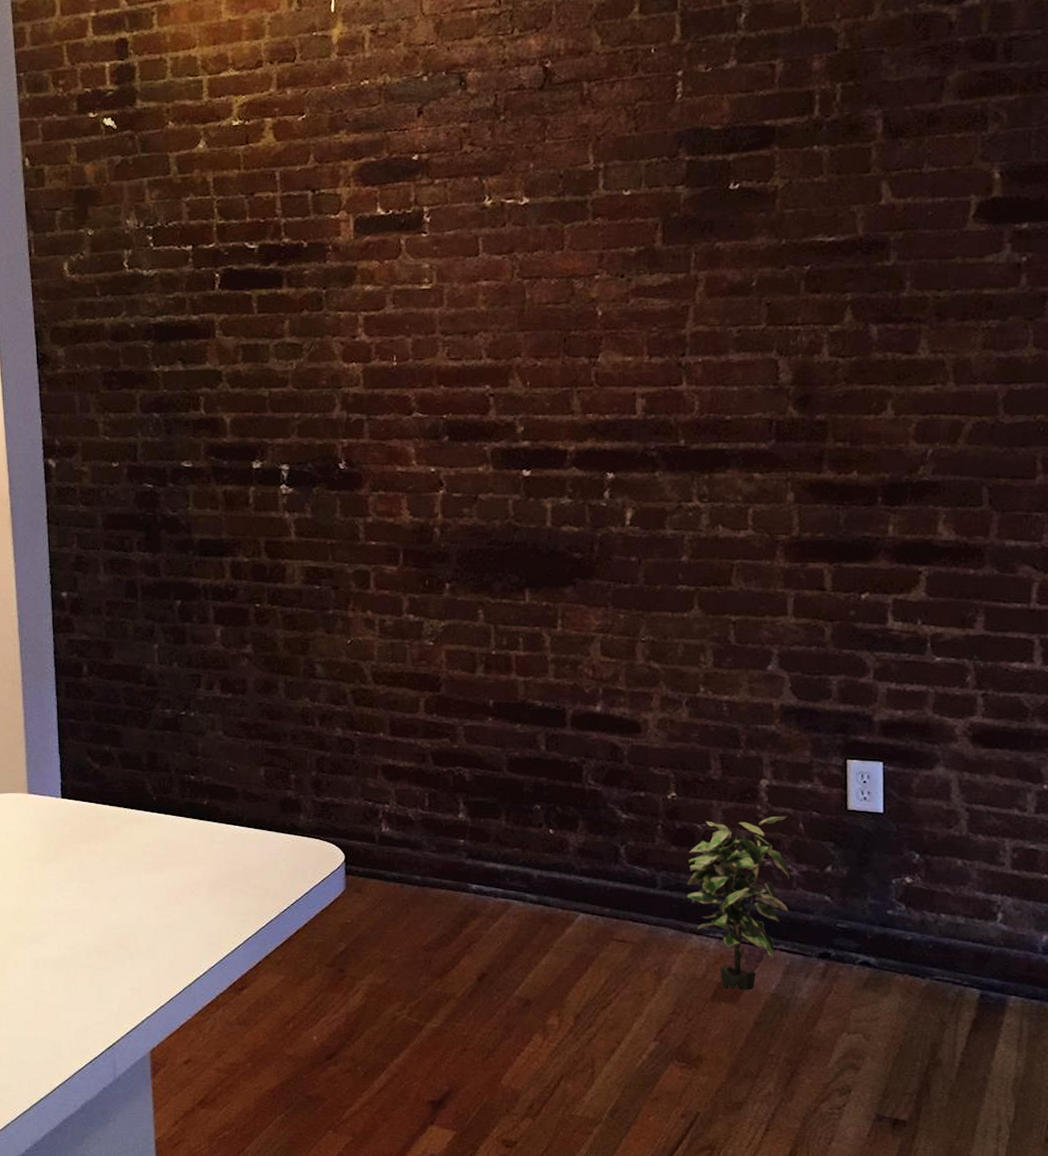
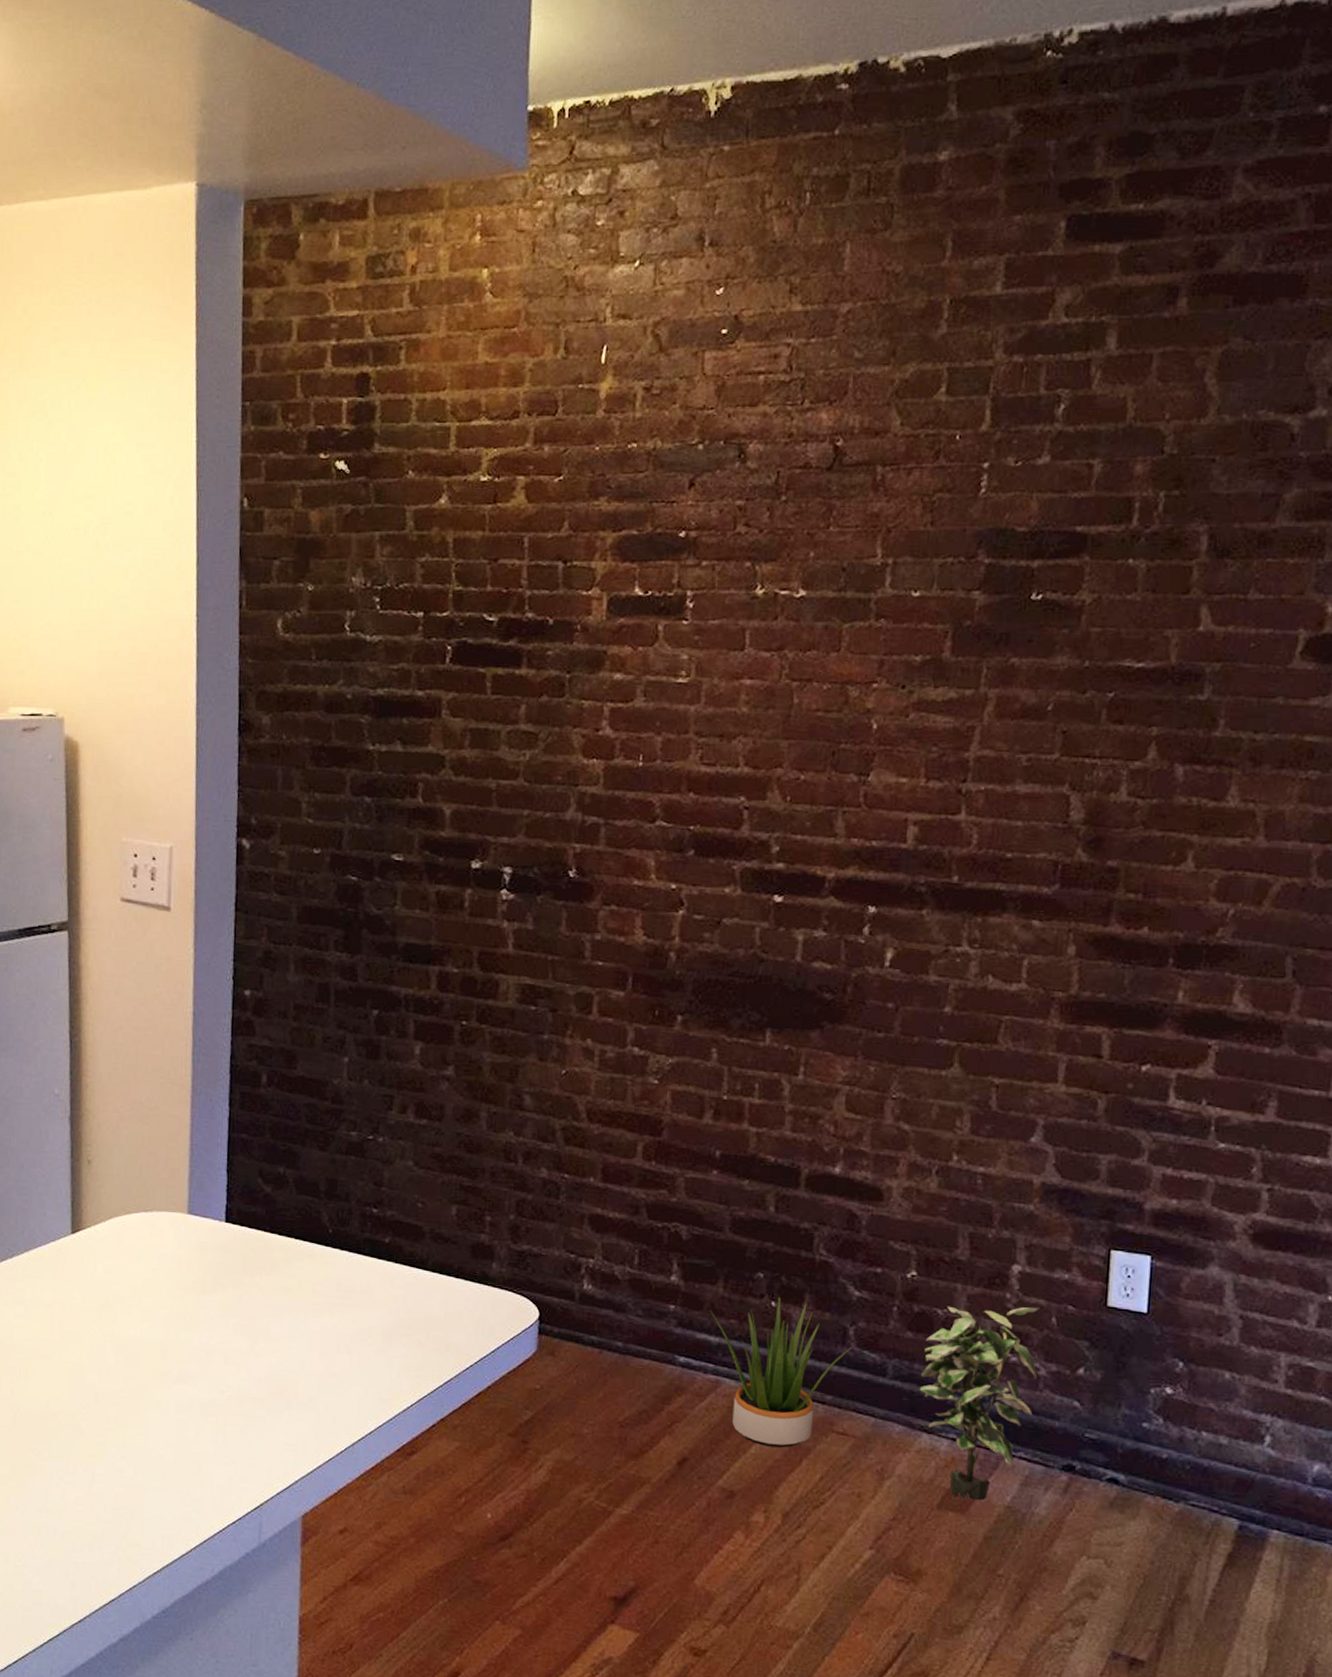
potted plant: none [495,825,626,958] -> present [709,1297,854,1448]

